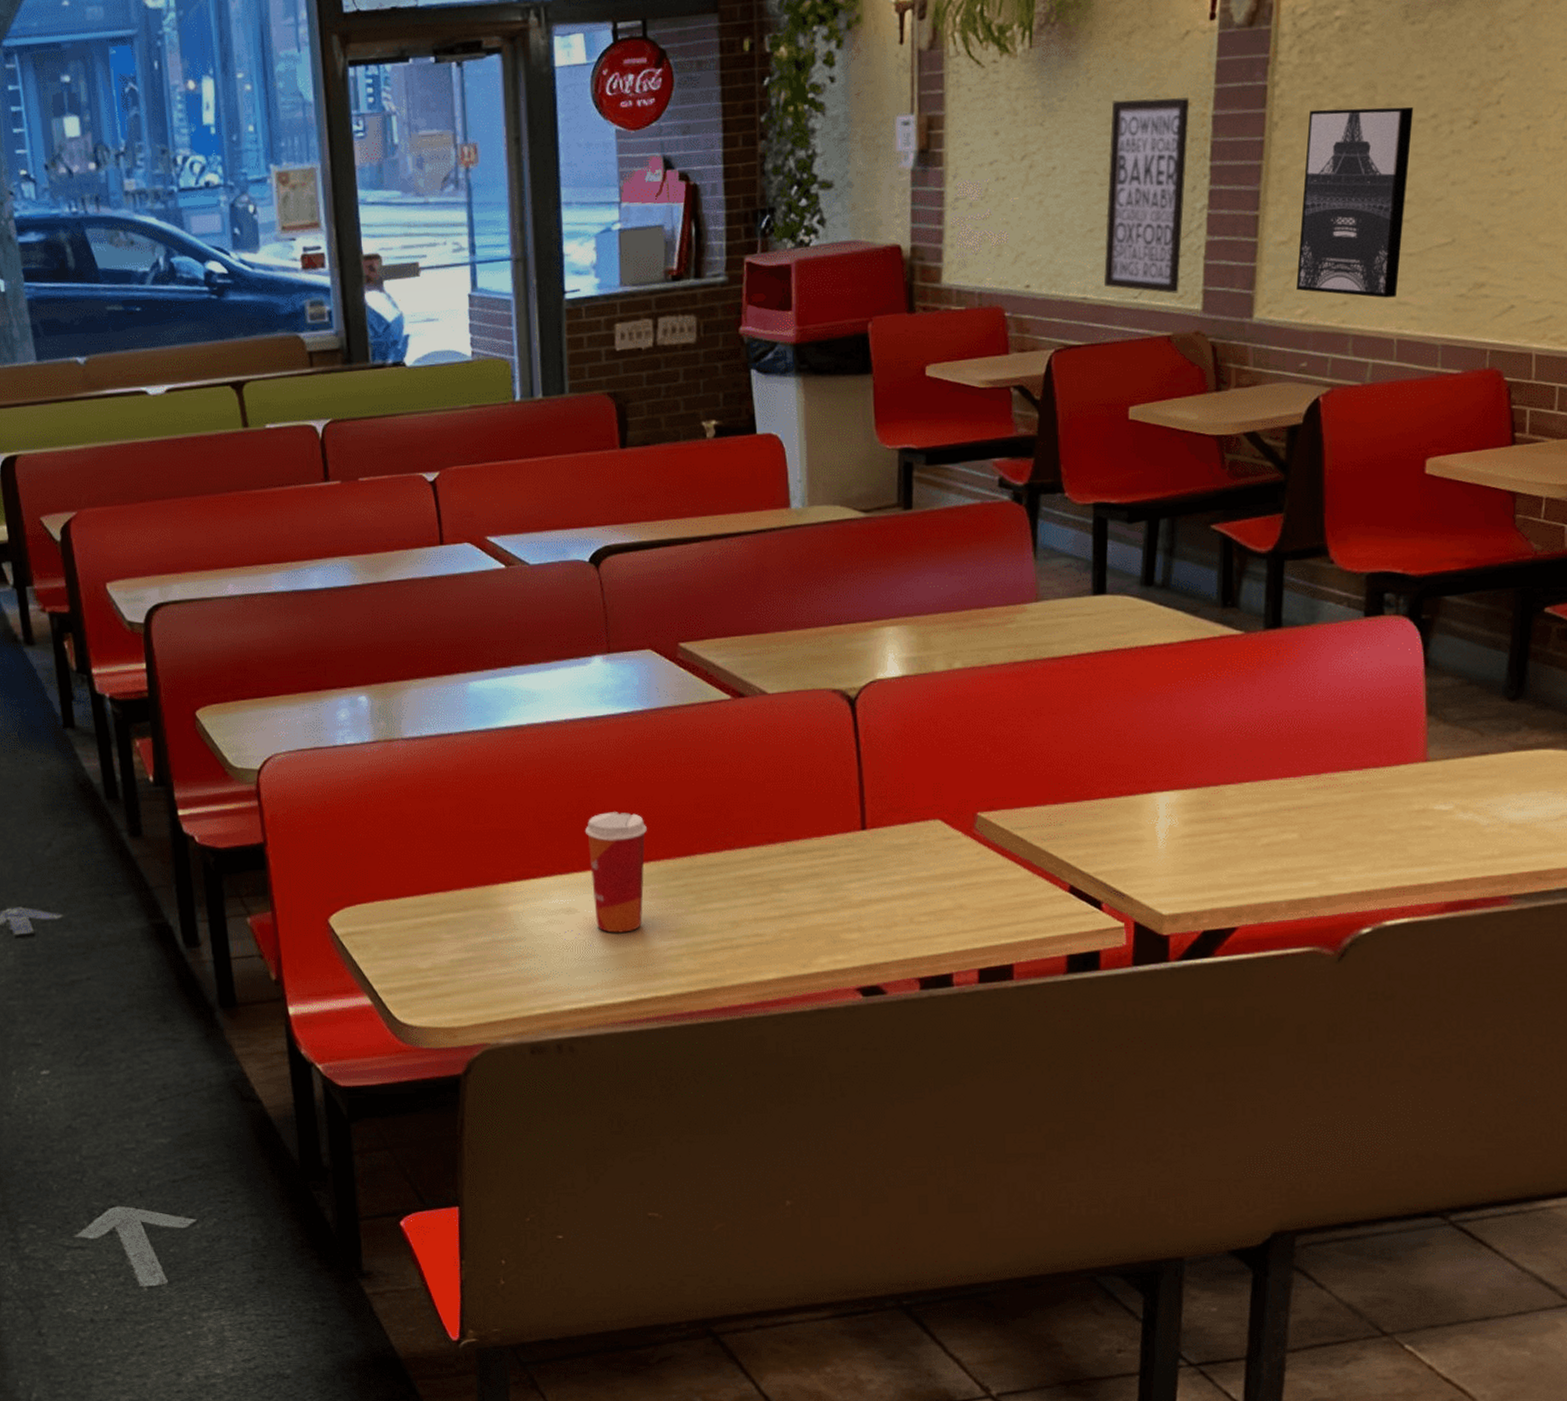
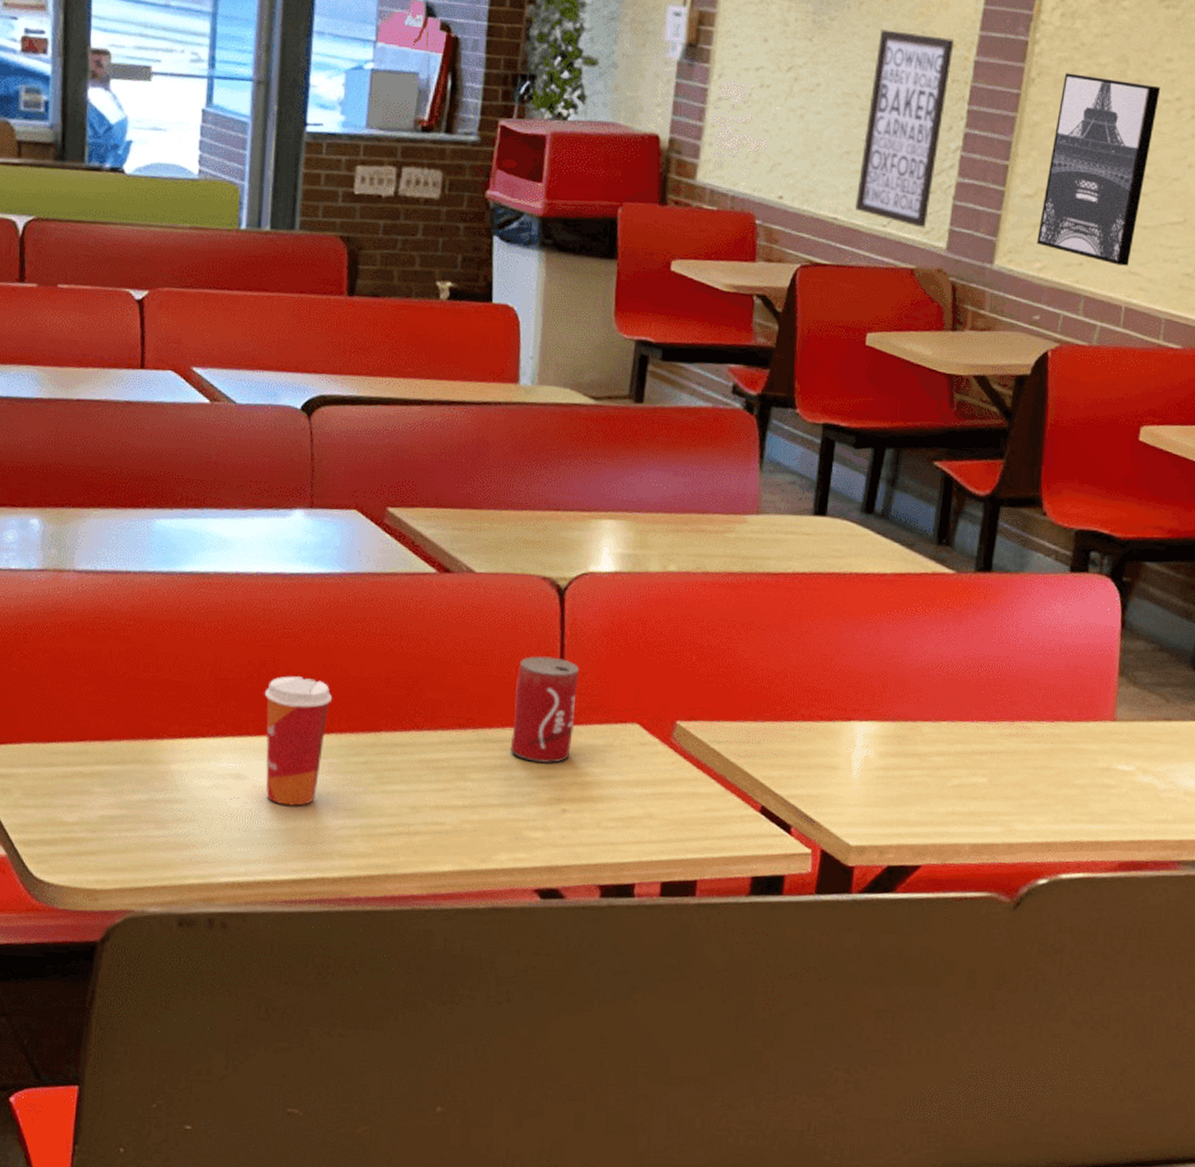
pop: none [818,765,878,867] -> present [510,656,580,763]

